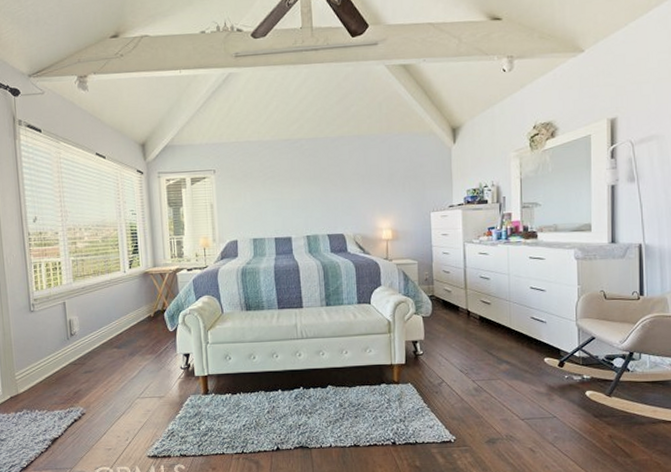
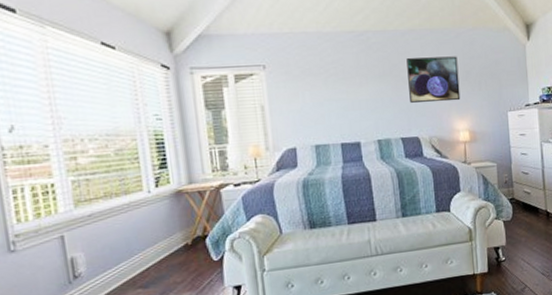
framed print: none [335,160,385,203] -> present [406,56,461,103]

